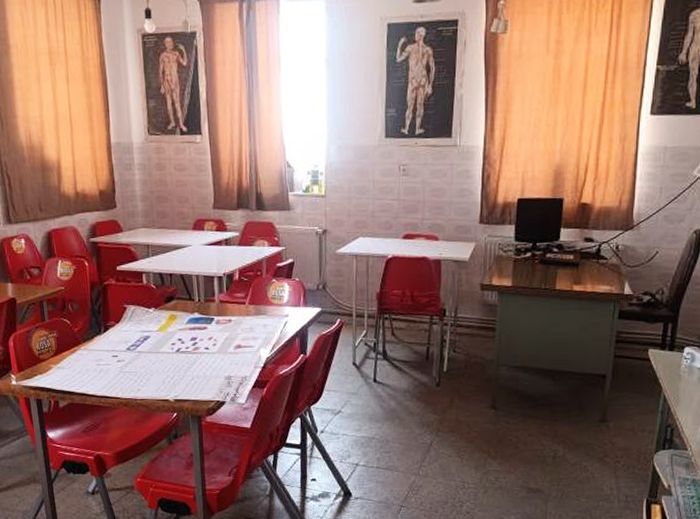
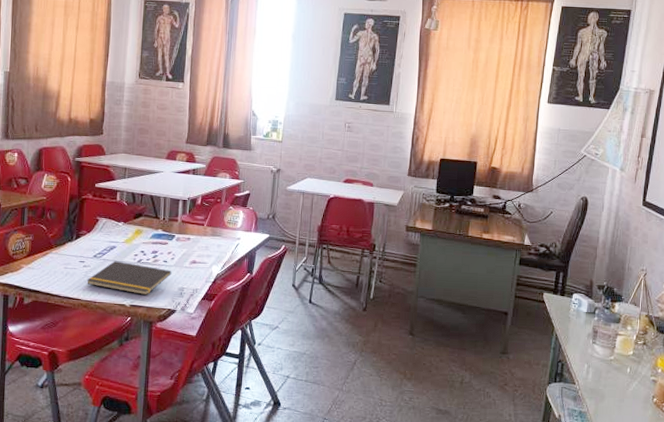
notepad: none [122,352,216,387] -> present [86,261,172,295]

